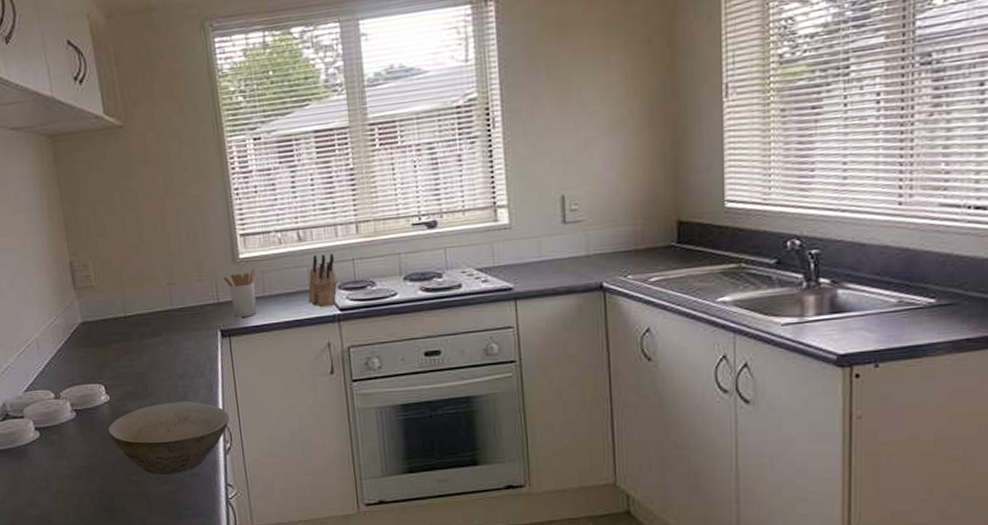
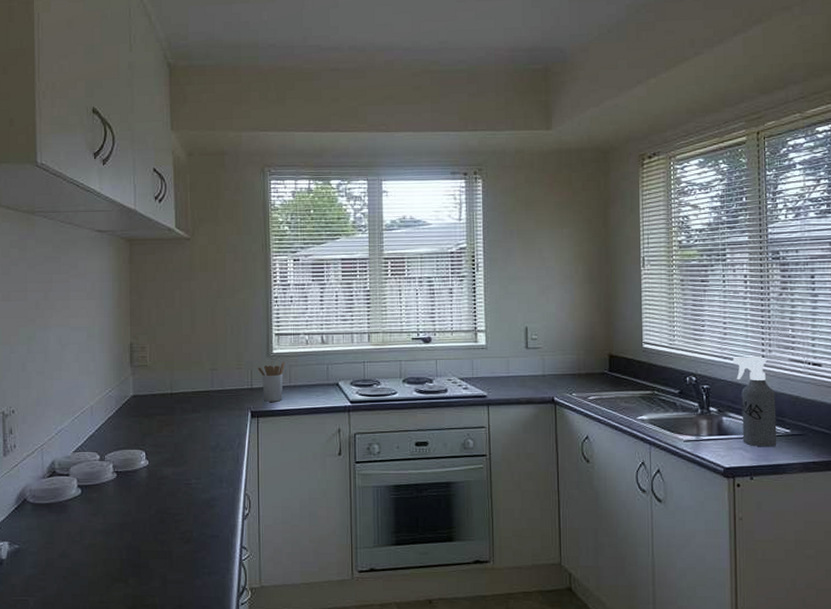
bowl: present [108,401,229,476] -> none [143,471,250,536]
knife block: present [308,253,338,308] -> none [325,356,350,399]
spray bottle: none [855,204,917,325] -> present [733,357,777,447]

